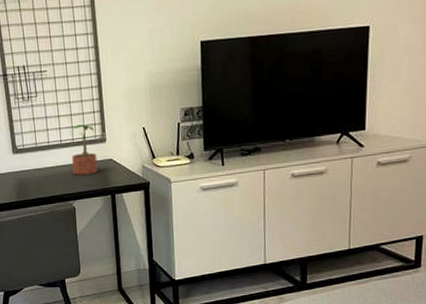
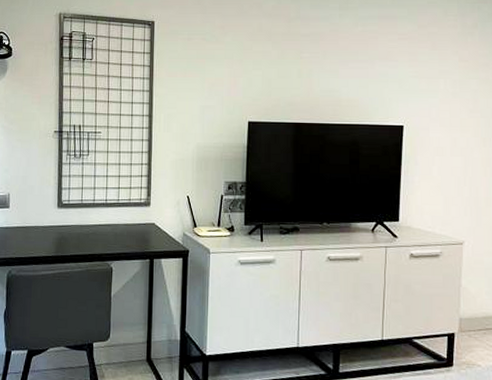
potted plant: present [72,124,98,175] -> none [115,186,142,236]

